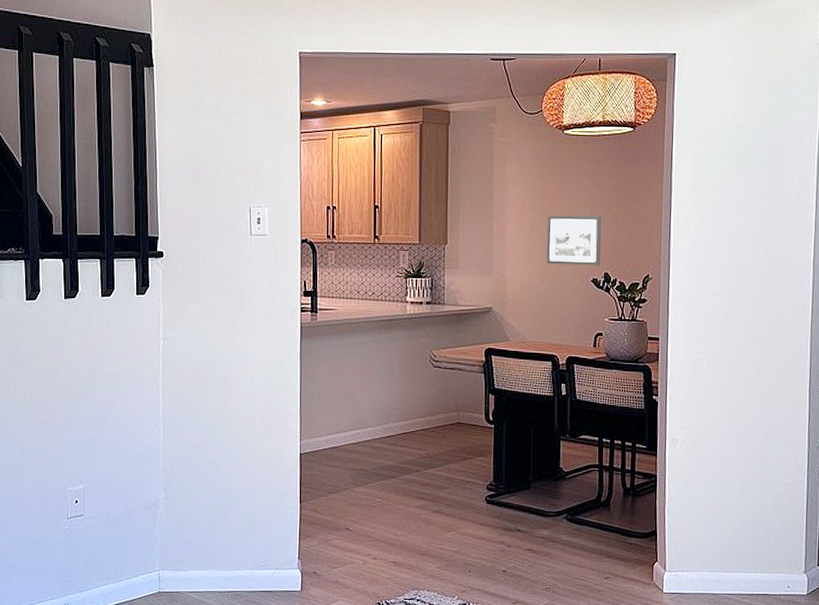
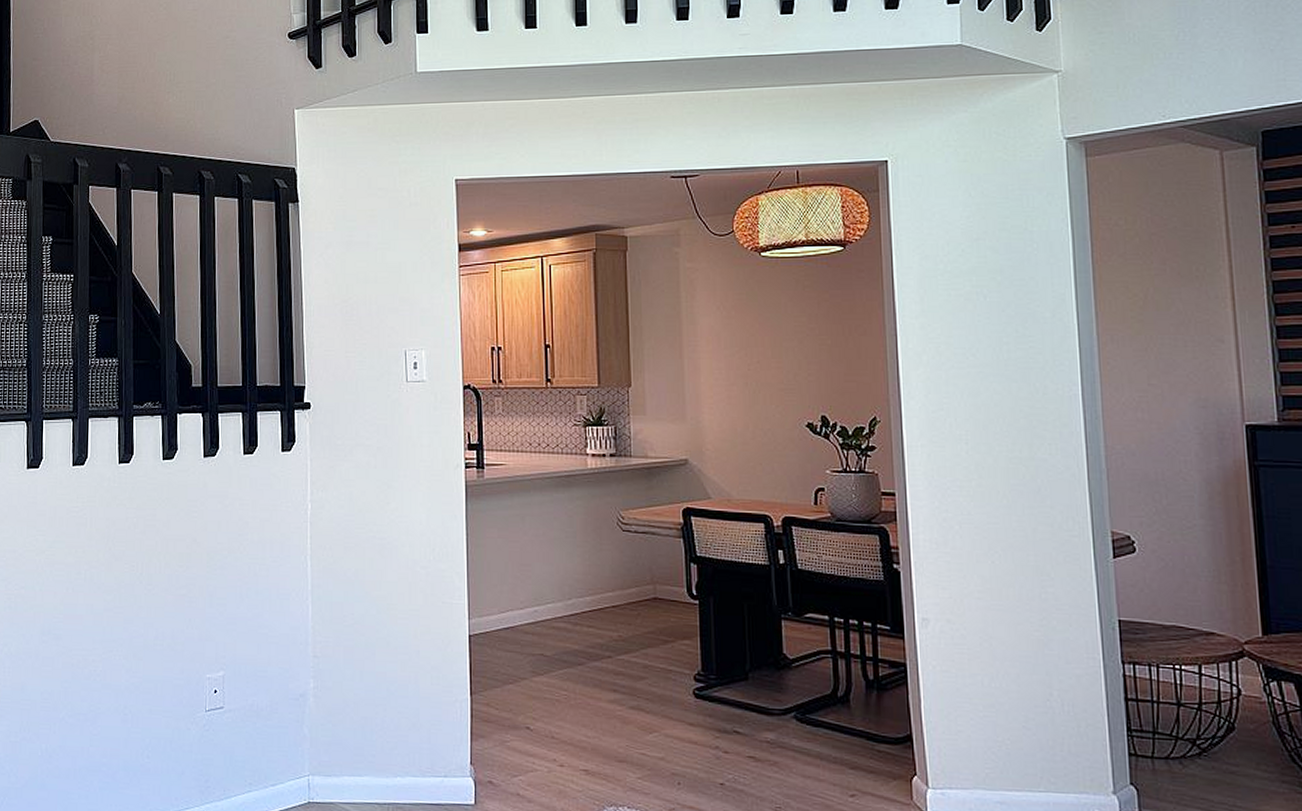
picture frame: present [546,215,602,265] -> none [747,349,816,407]

